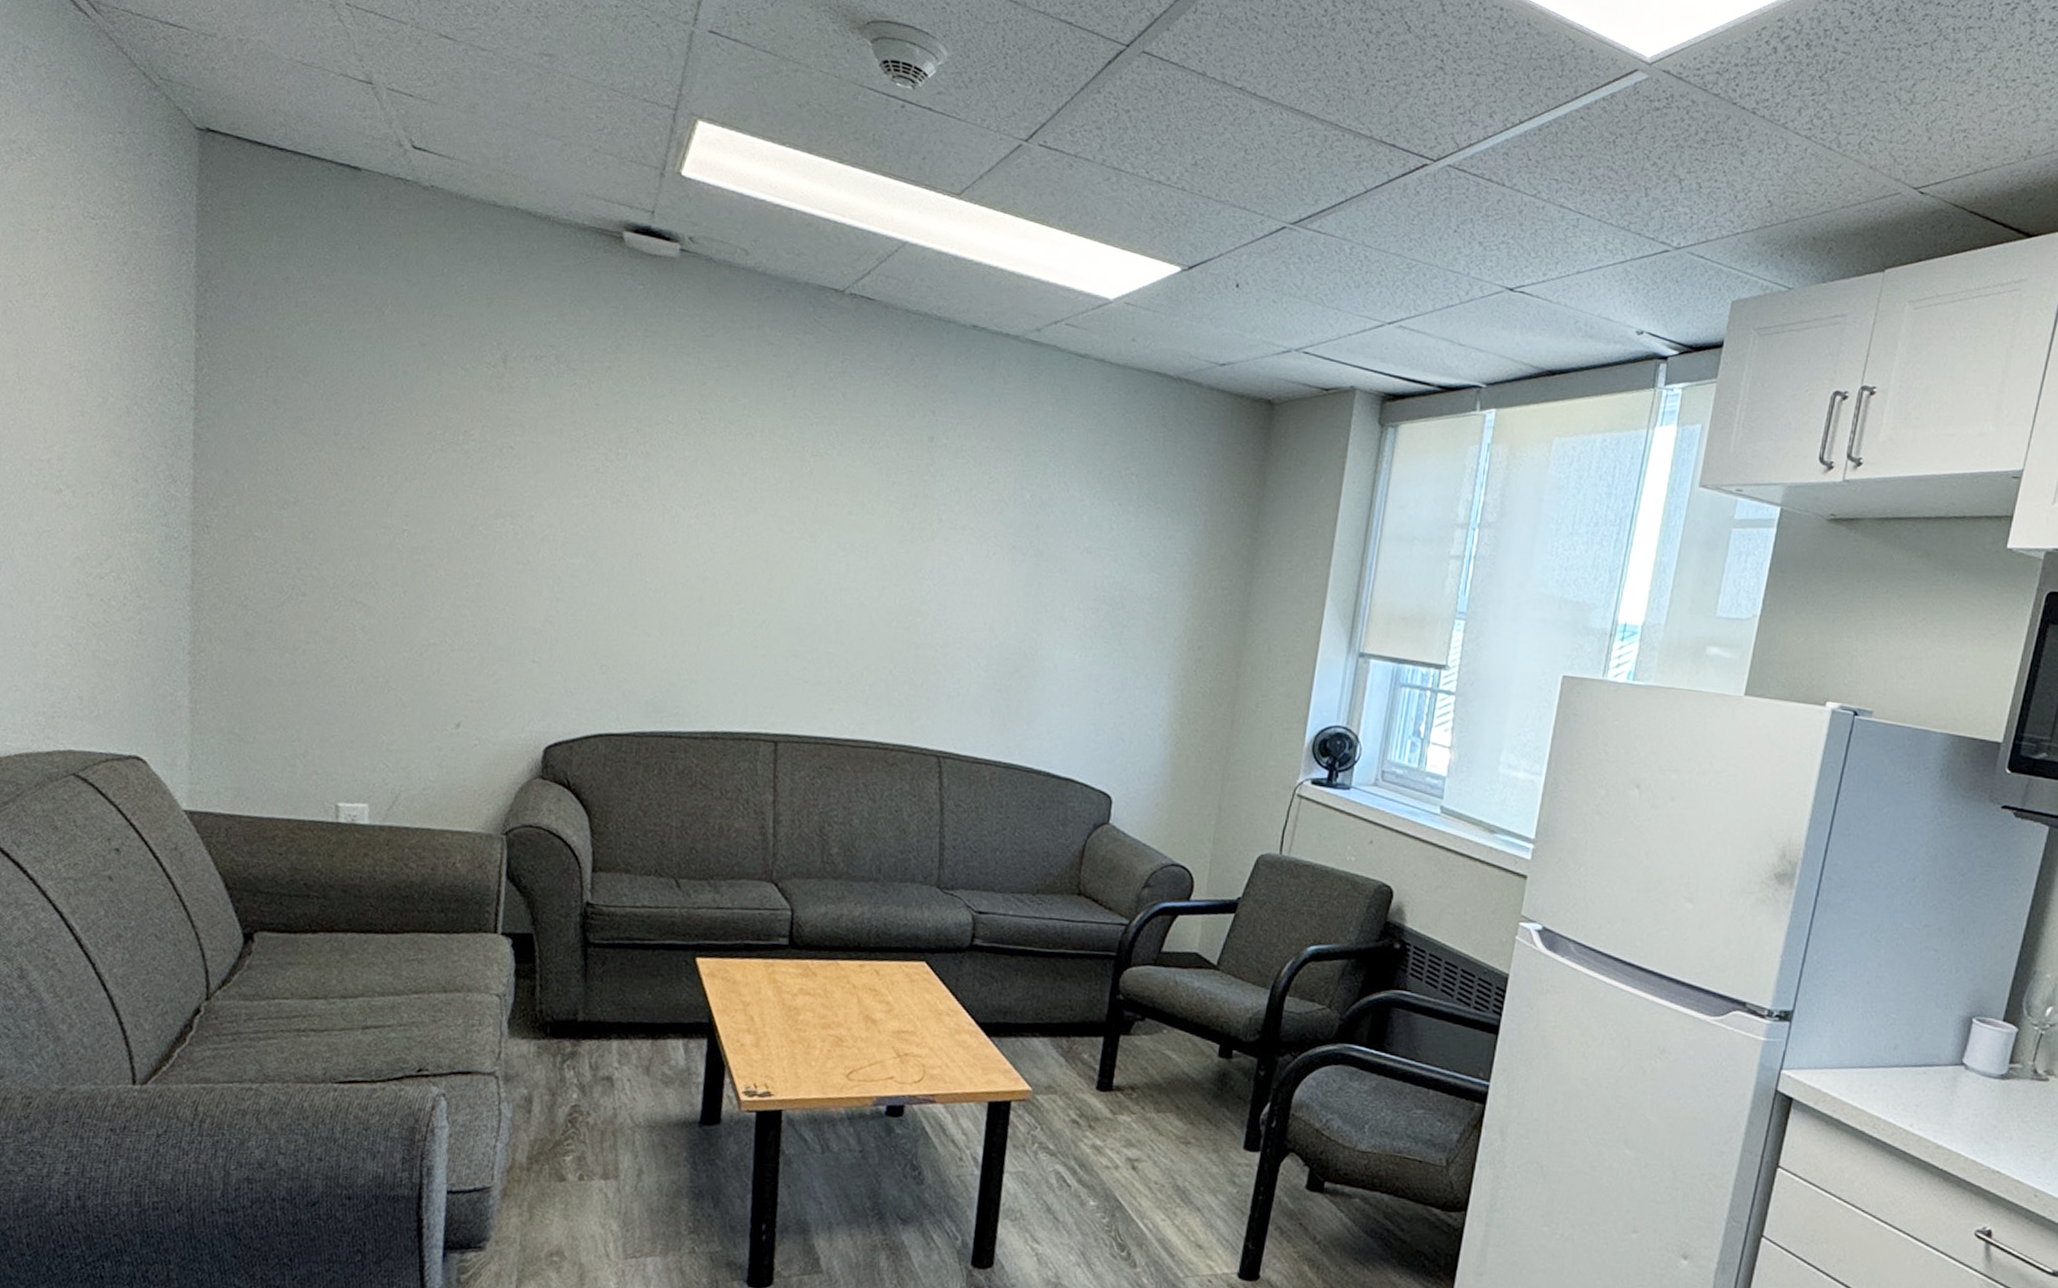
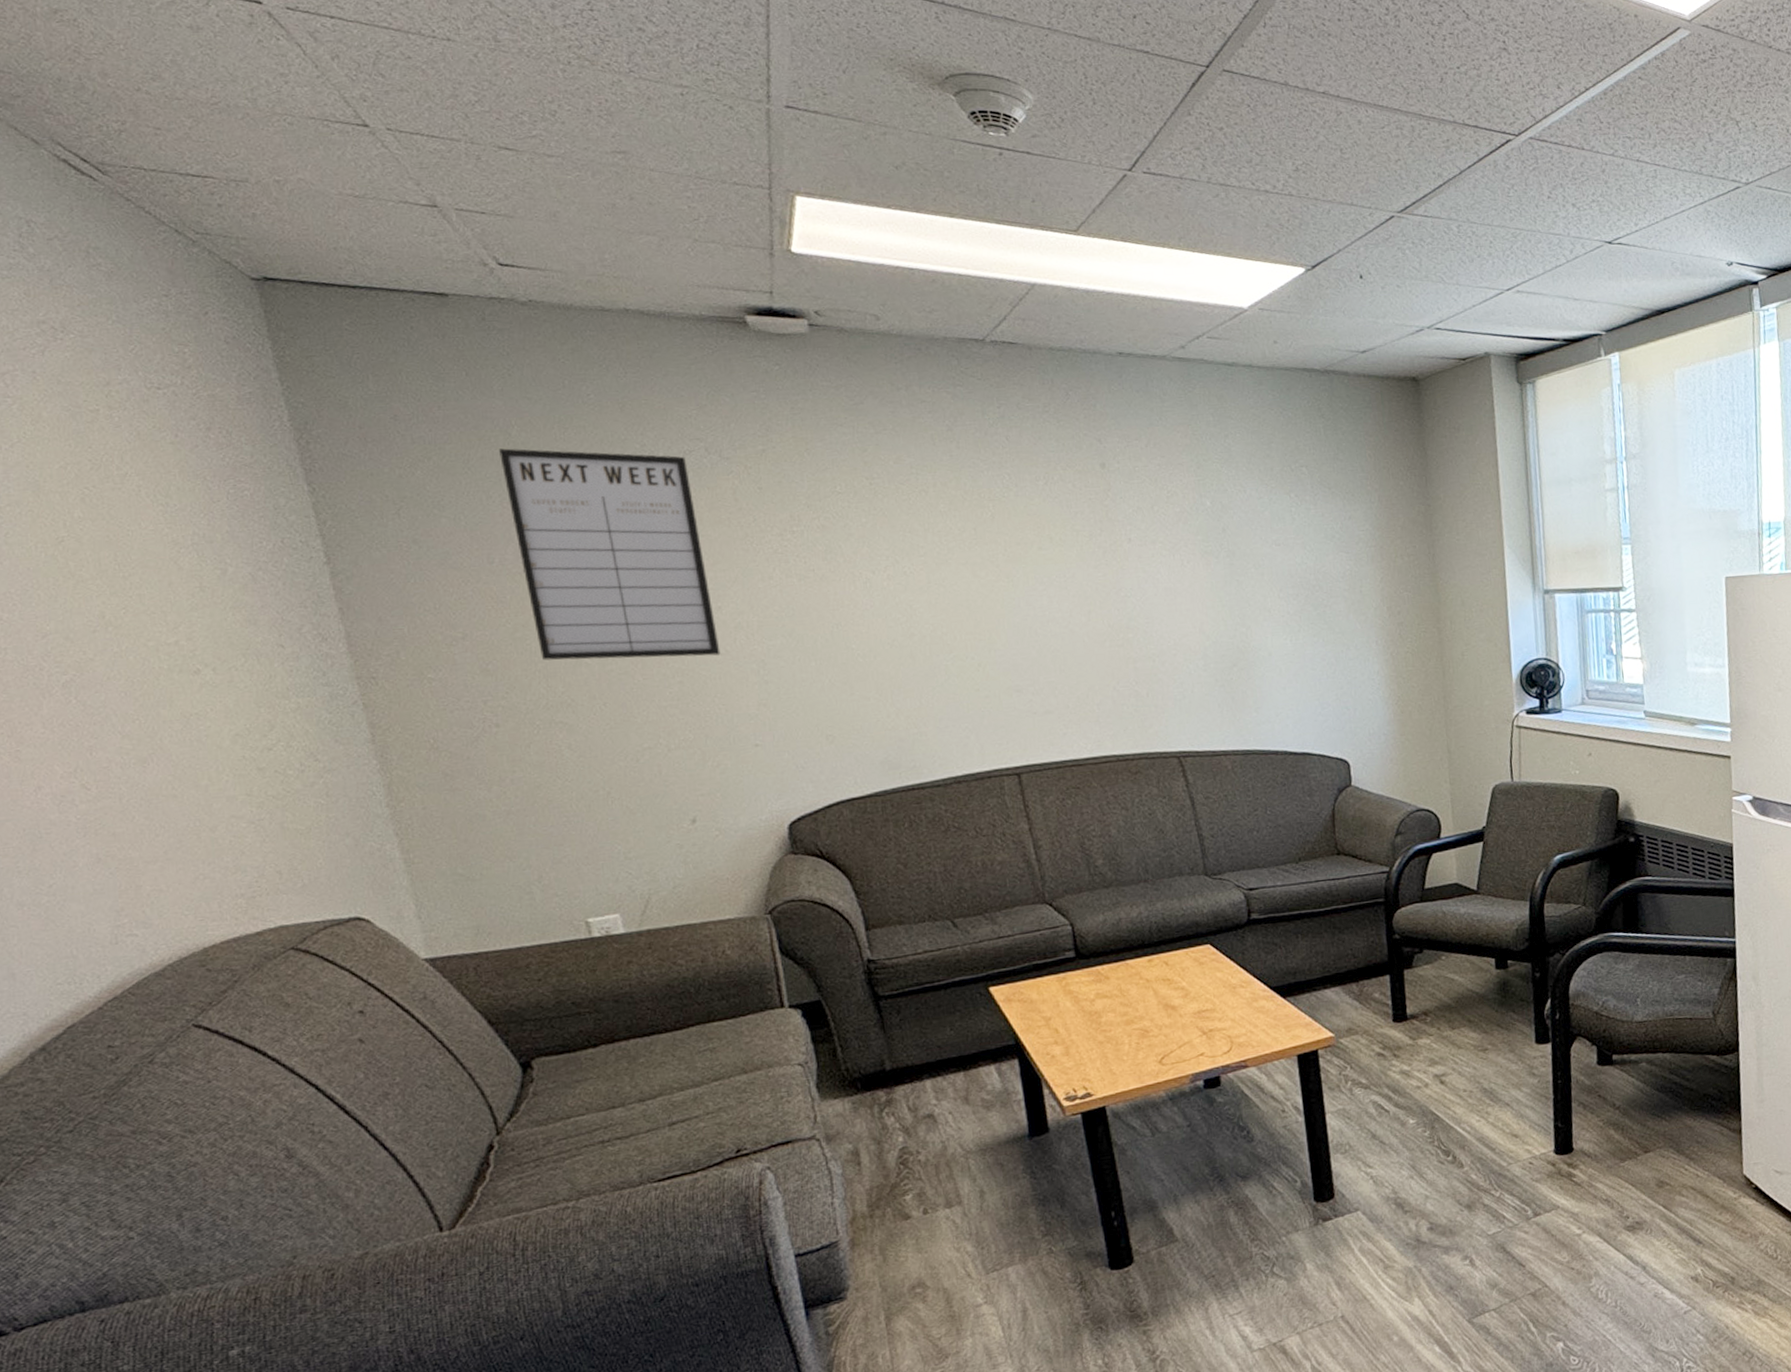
writing board: none [359,325,536,564] -> present [499,448,721,661]

